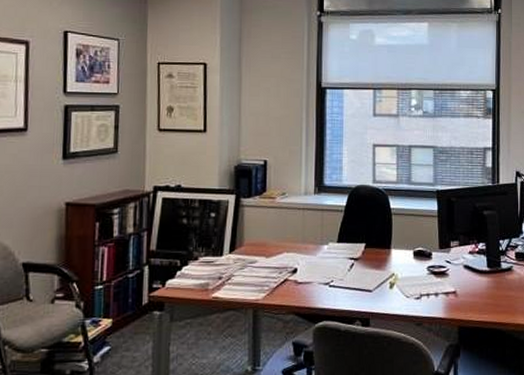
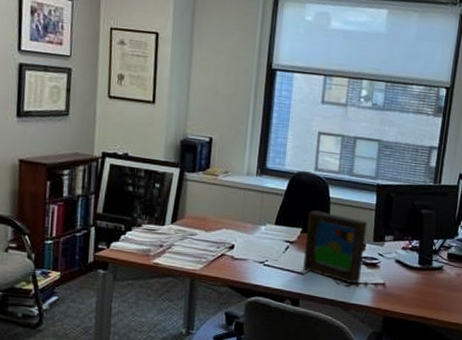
picture frame: none [370,223,431,296] -> present [303,210,368,284]

